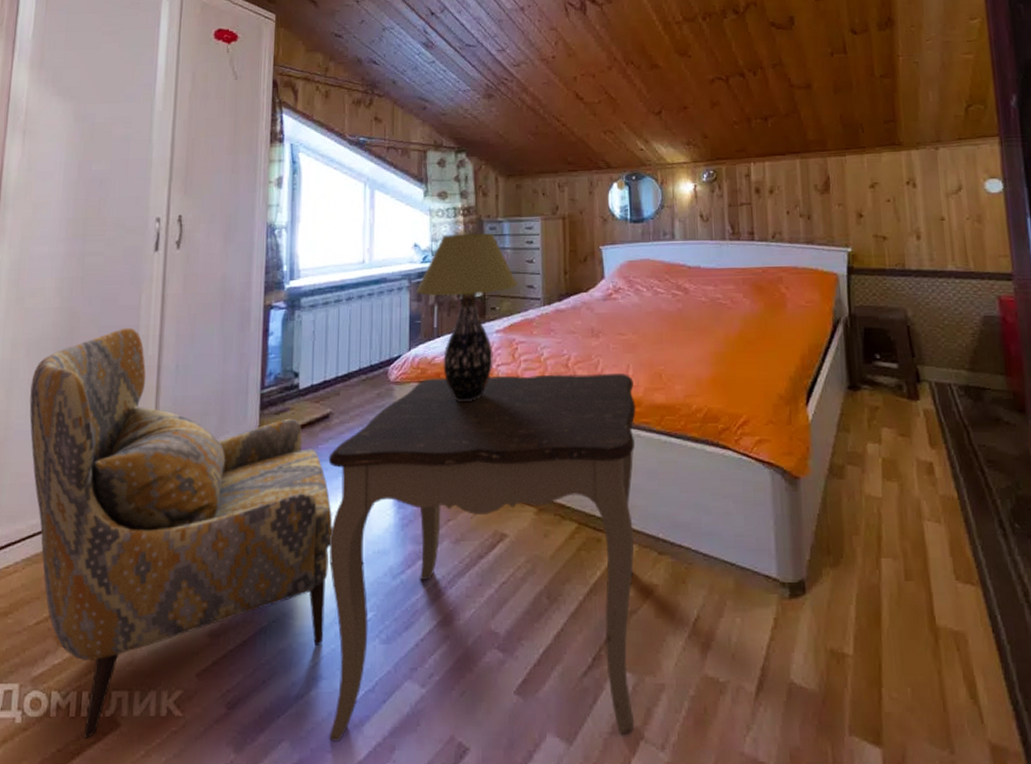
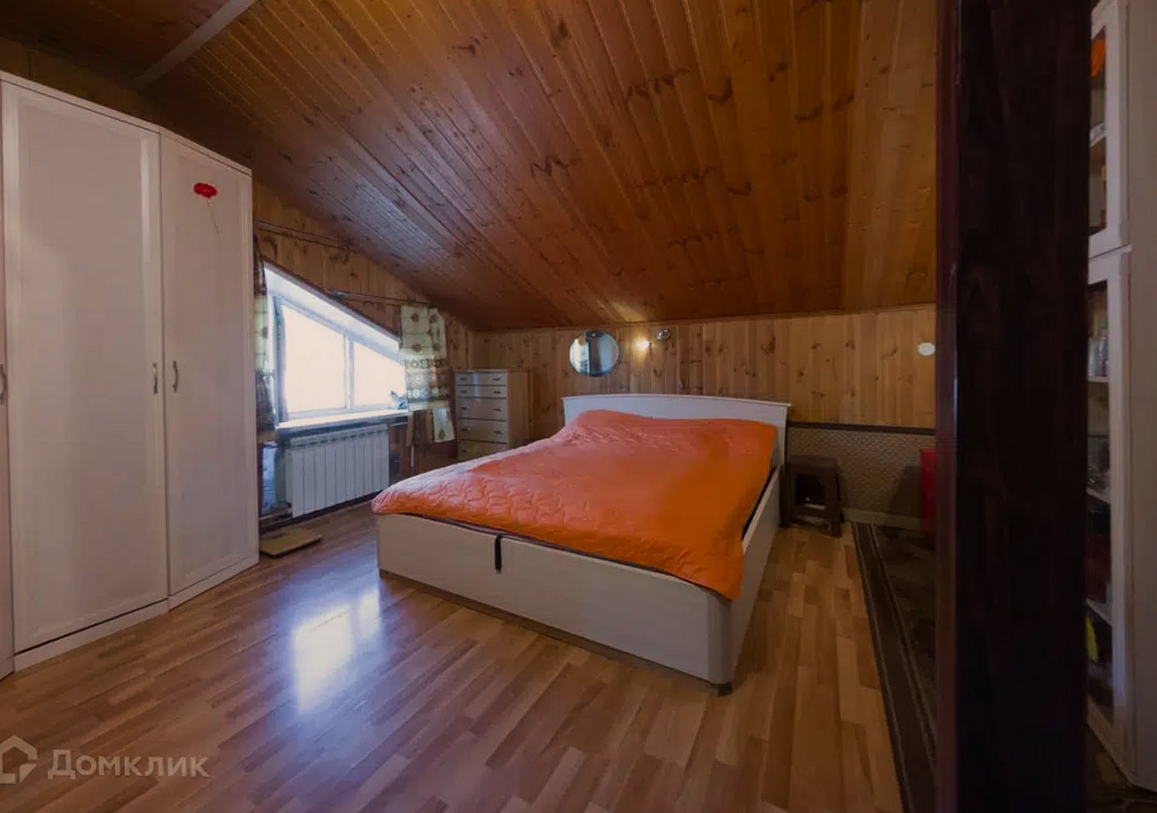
armchair: present [29,327,332,738] -> none [54,461,327,792]
side table: present [328,373,636,742] -> none [321,509,591,798]
table lamp: present [416,232,518,402] -> none [394,382,486,532]

